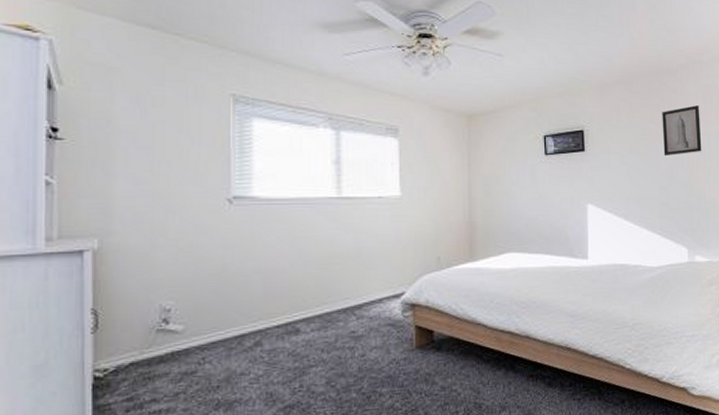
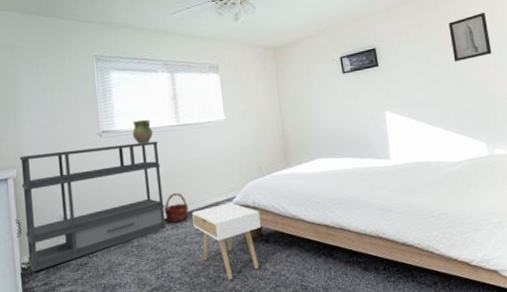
bookshelf: none [105,215,312,384] -> present [19,141,167,273]
ceramic jug: none [276,186,304,217] -> present [132,119,153,144]
basket: none [311,283,344,322] -> present [164,192,189,223]
nightstand: none [347,299,433,395] -> present [192,202,261,280]

